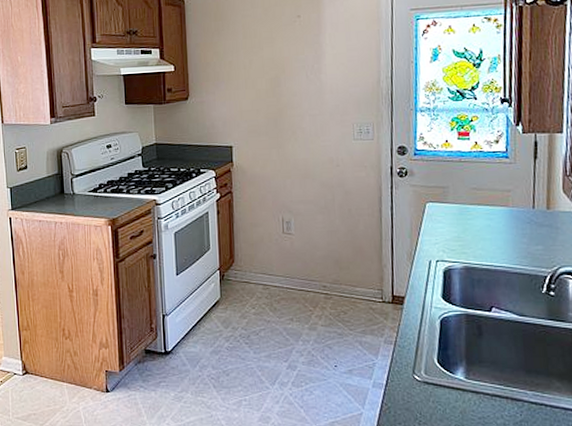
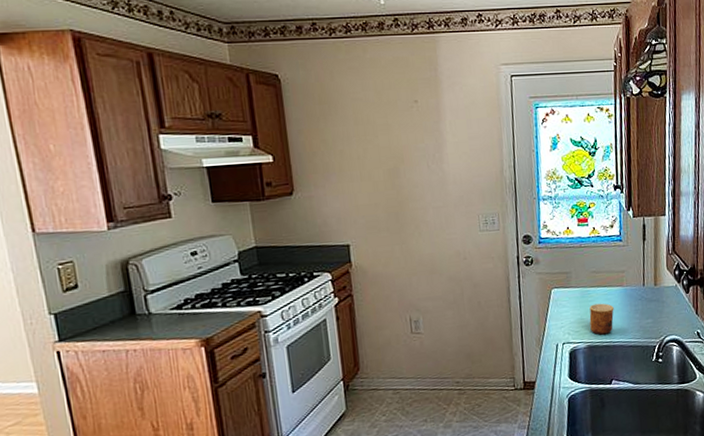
cup: none [467,222,497,257] -> present [589,303,614,335]

